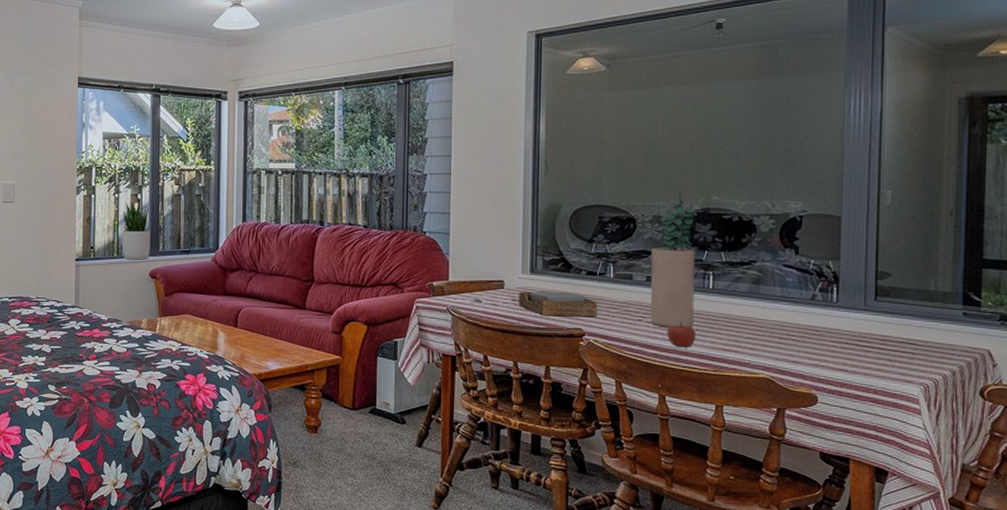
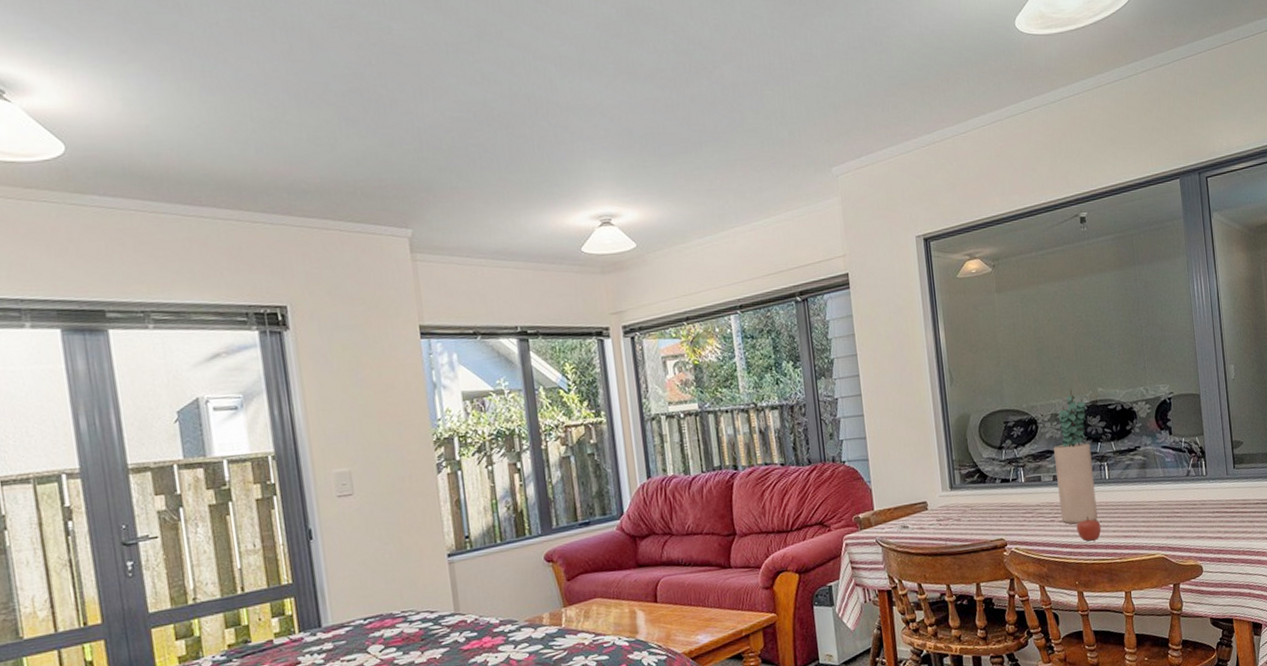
planter: present [122,202,150,260] -> none [501,473,542,545]
napkin holder: present [518,291,598,318] -> none [941,502,1016,532]

